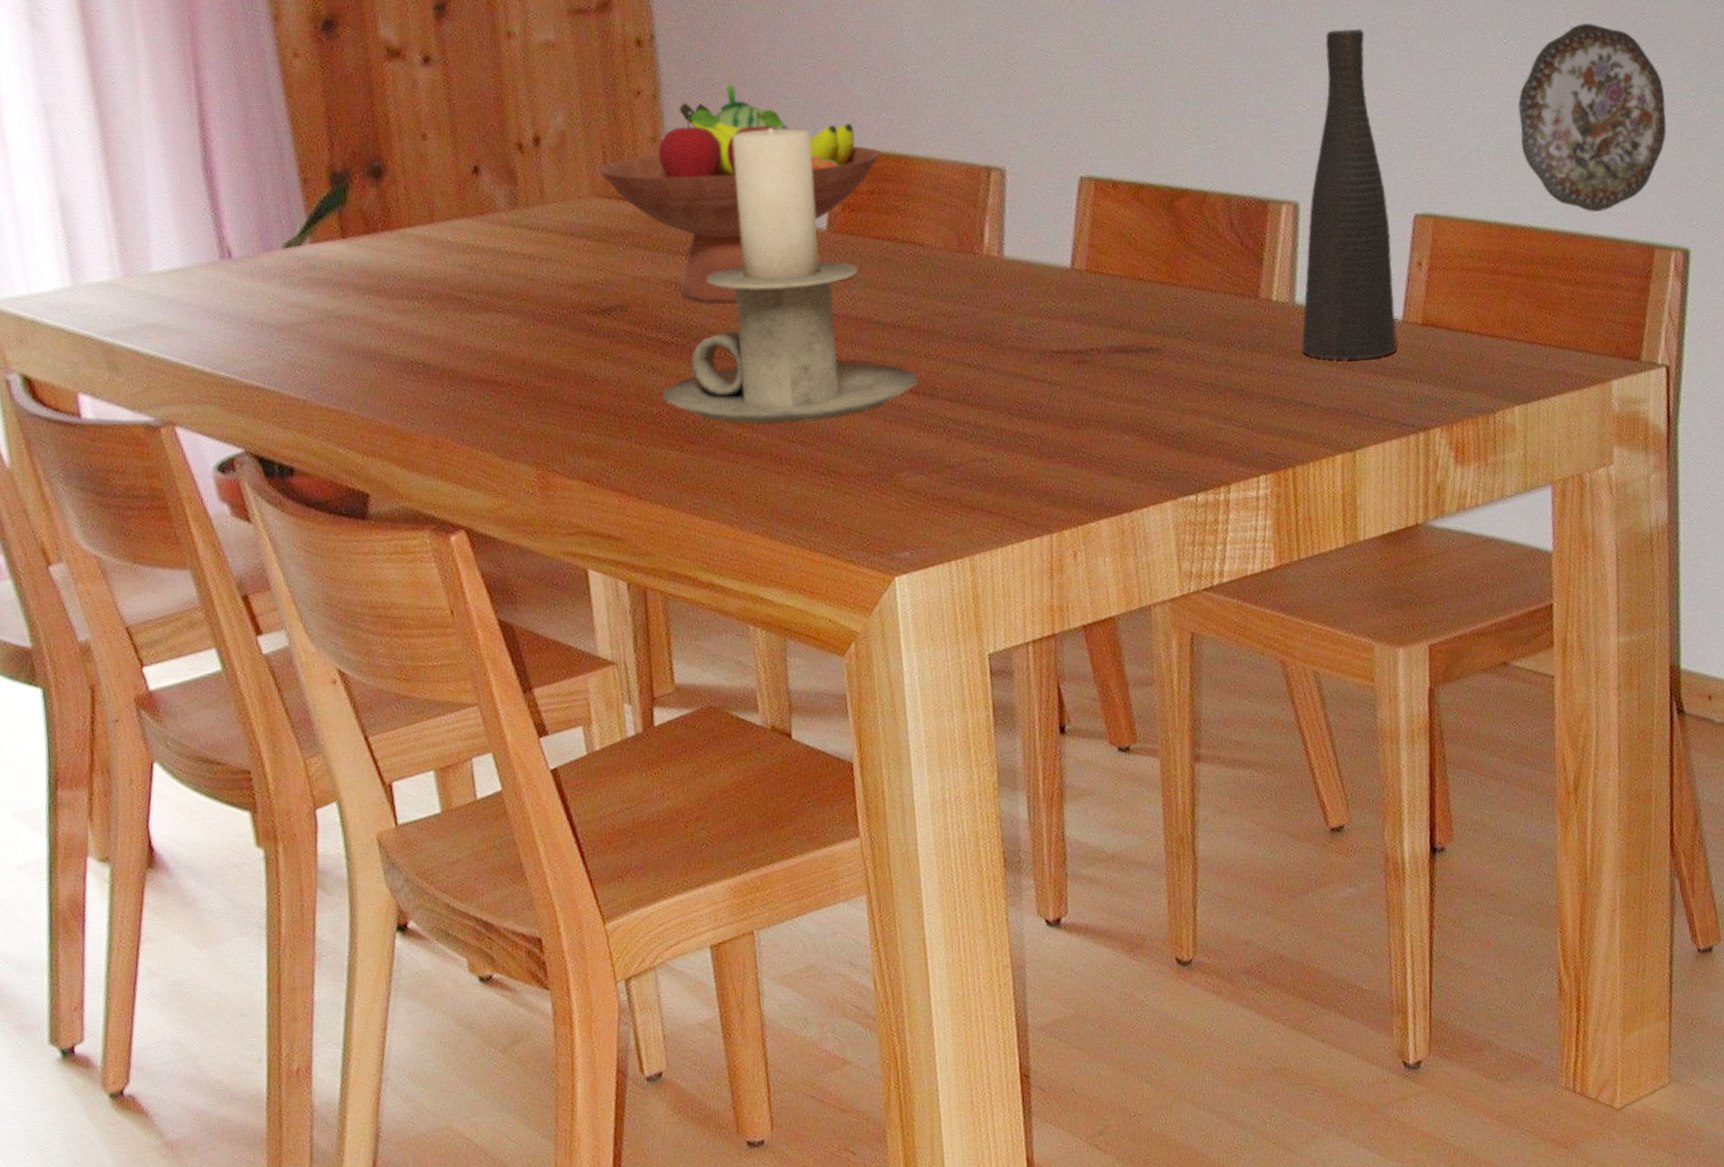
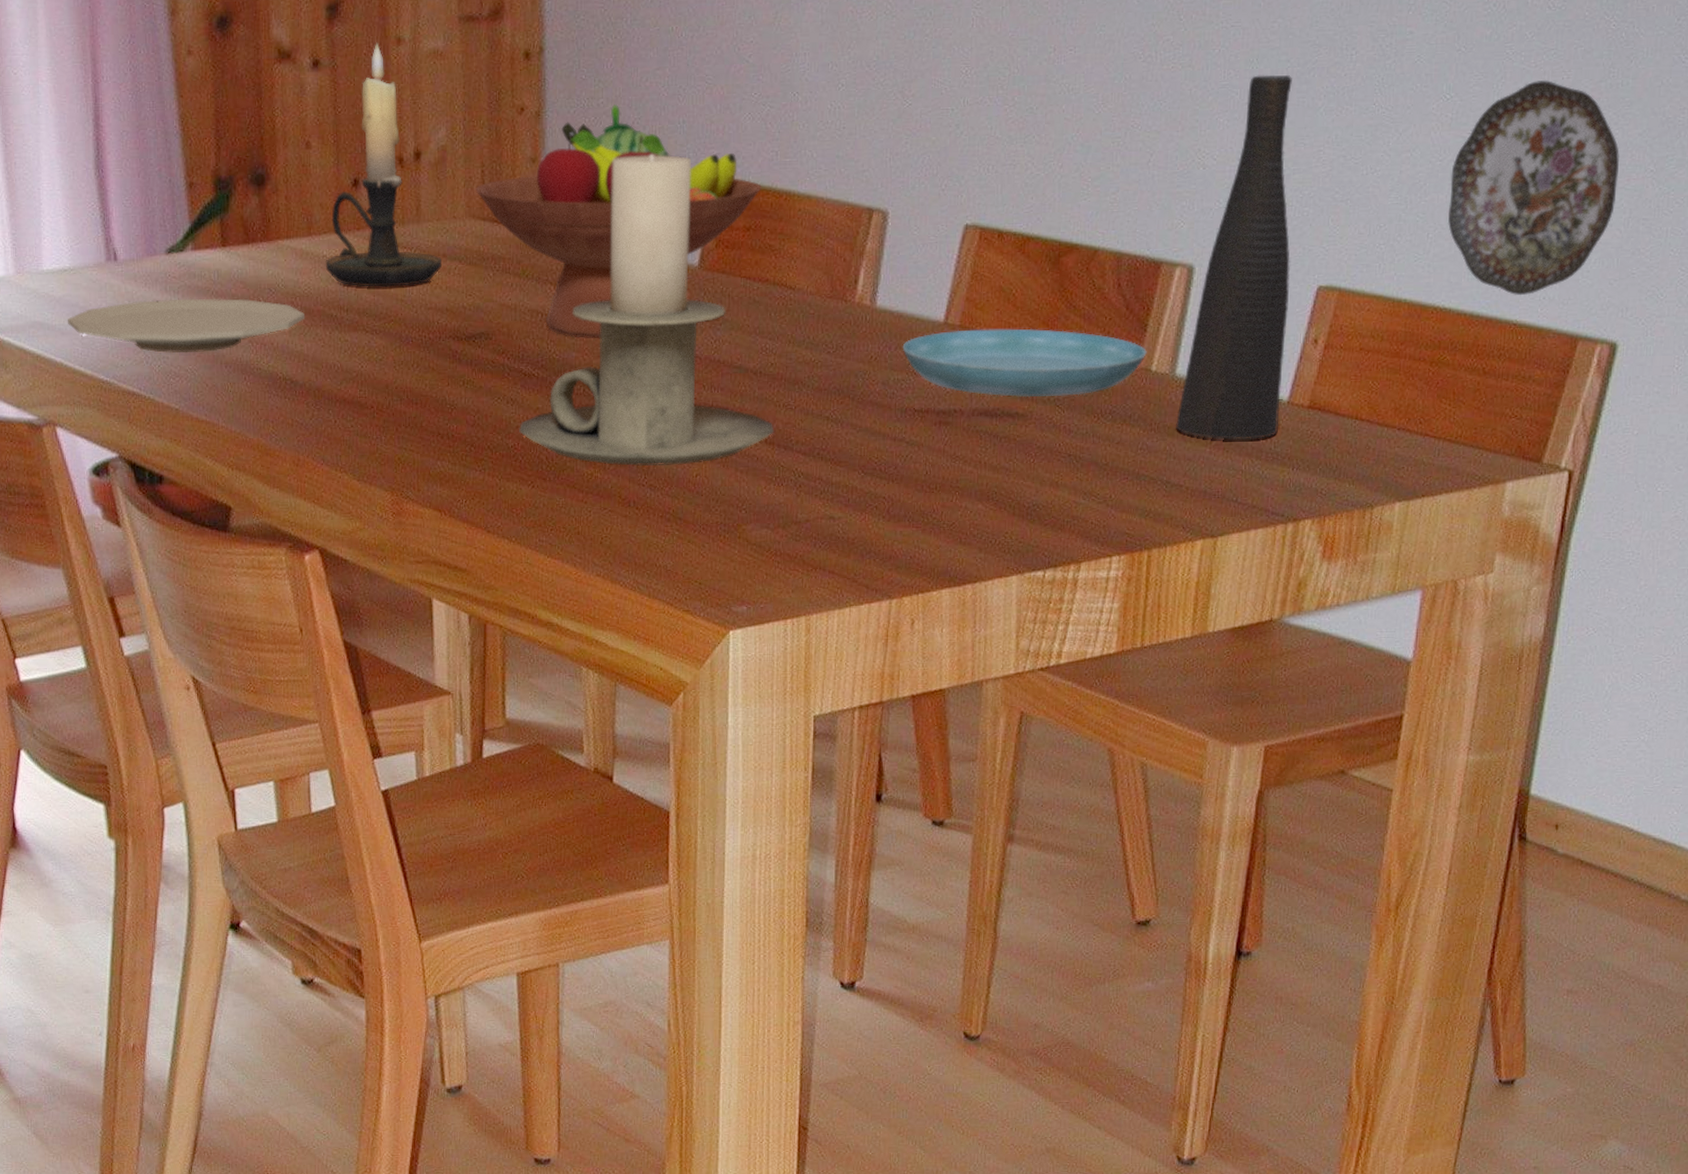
plate: none [182,287,434,346] -> present [68,298,306,354]
candle holder: none [450,37,570,269] -> present [325,42,442,287]
saucer: none [1034,268,1266,334] -> present [902,328,1147,398]

